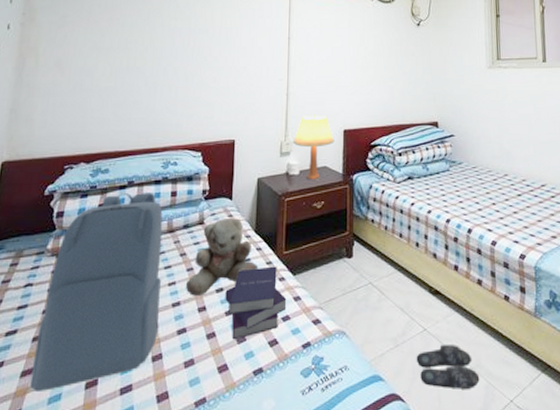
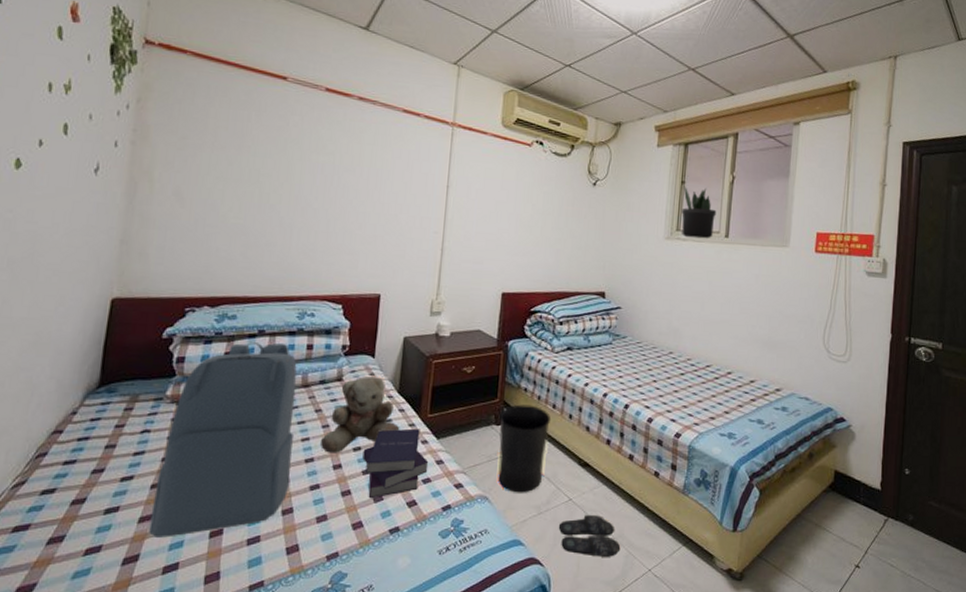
table lamp: present [293,114,335,180] -> none [445,273,491,344]
waste bin: none [349,235,399,325] -> present [497,404,552,492]
planter: none [499,19,532,65] -> present [682,186,717,239]

